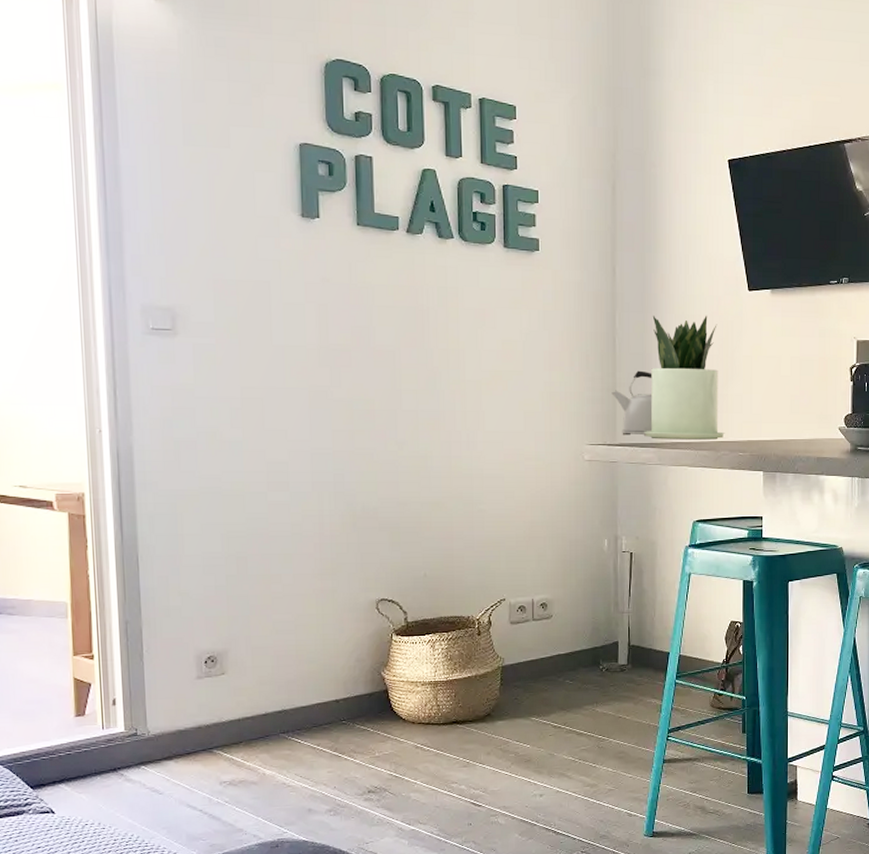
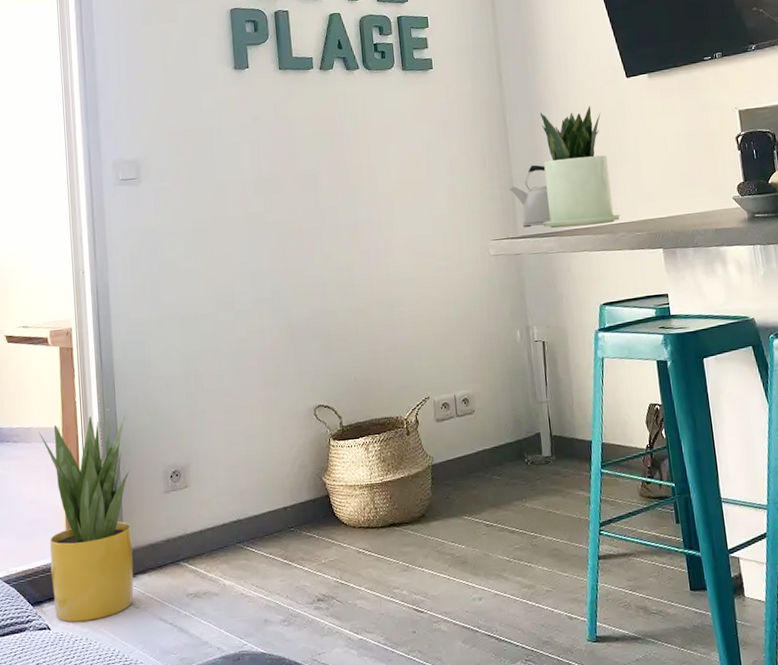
planter: none [40,588,158,807] -> present [38,411,134,623]

